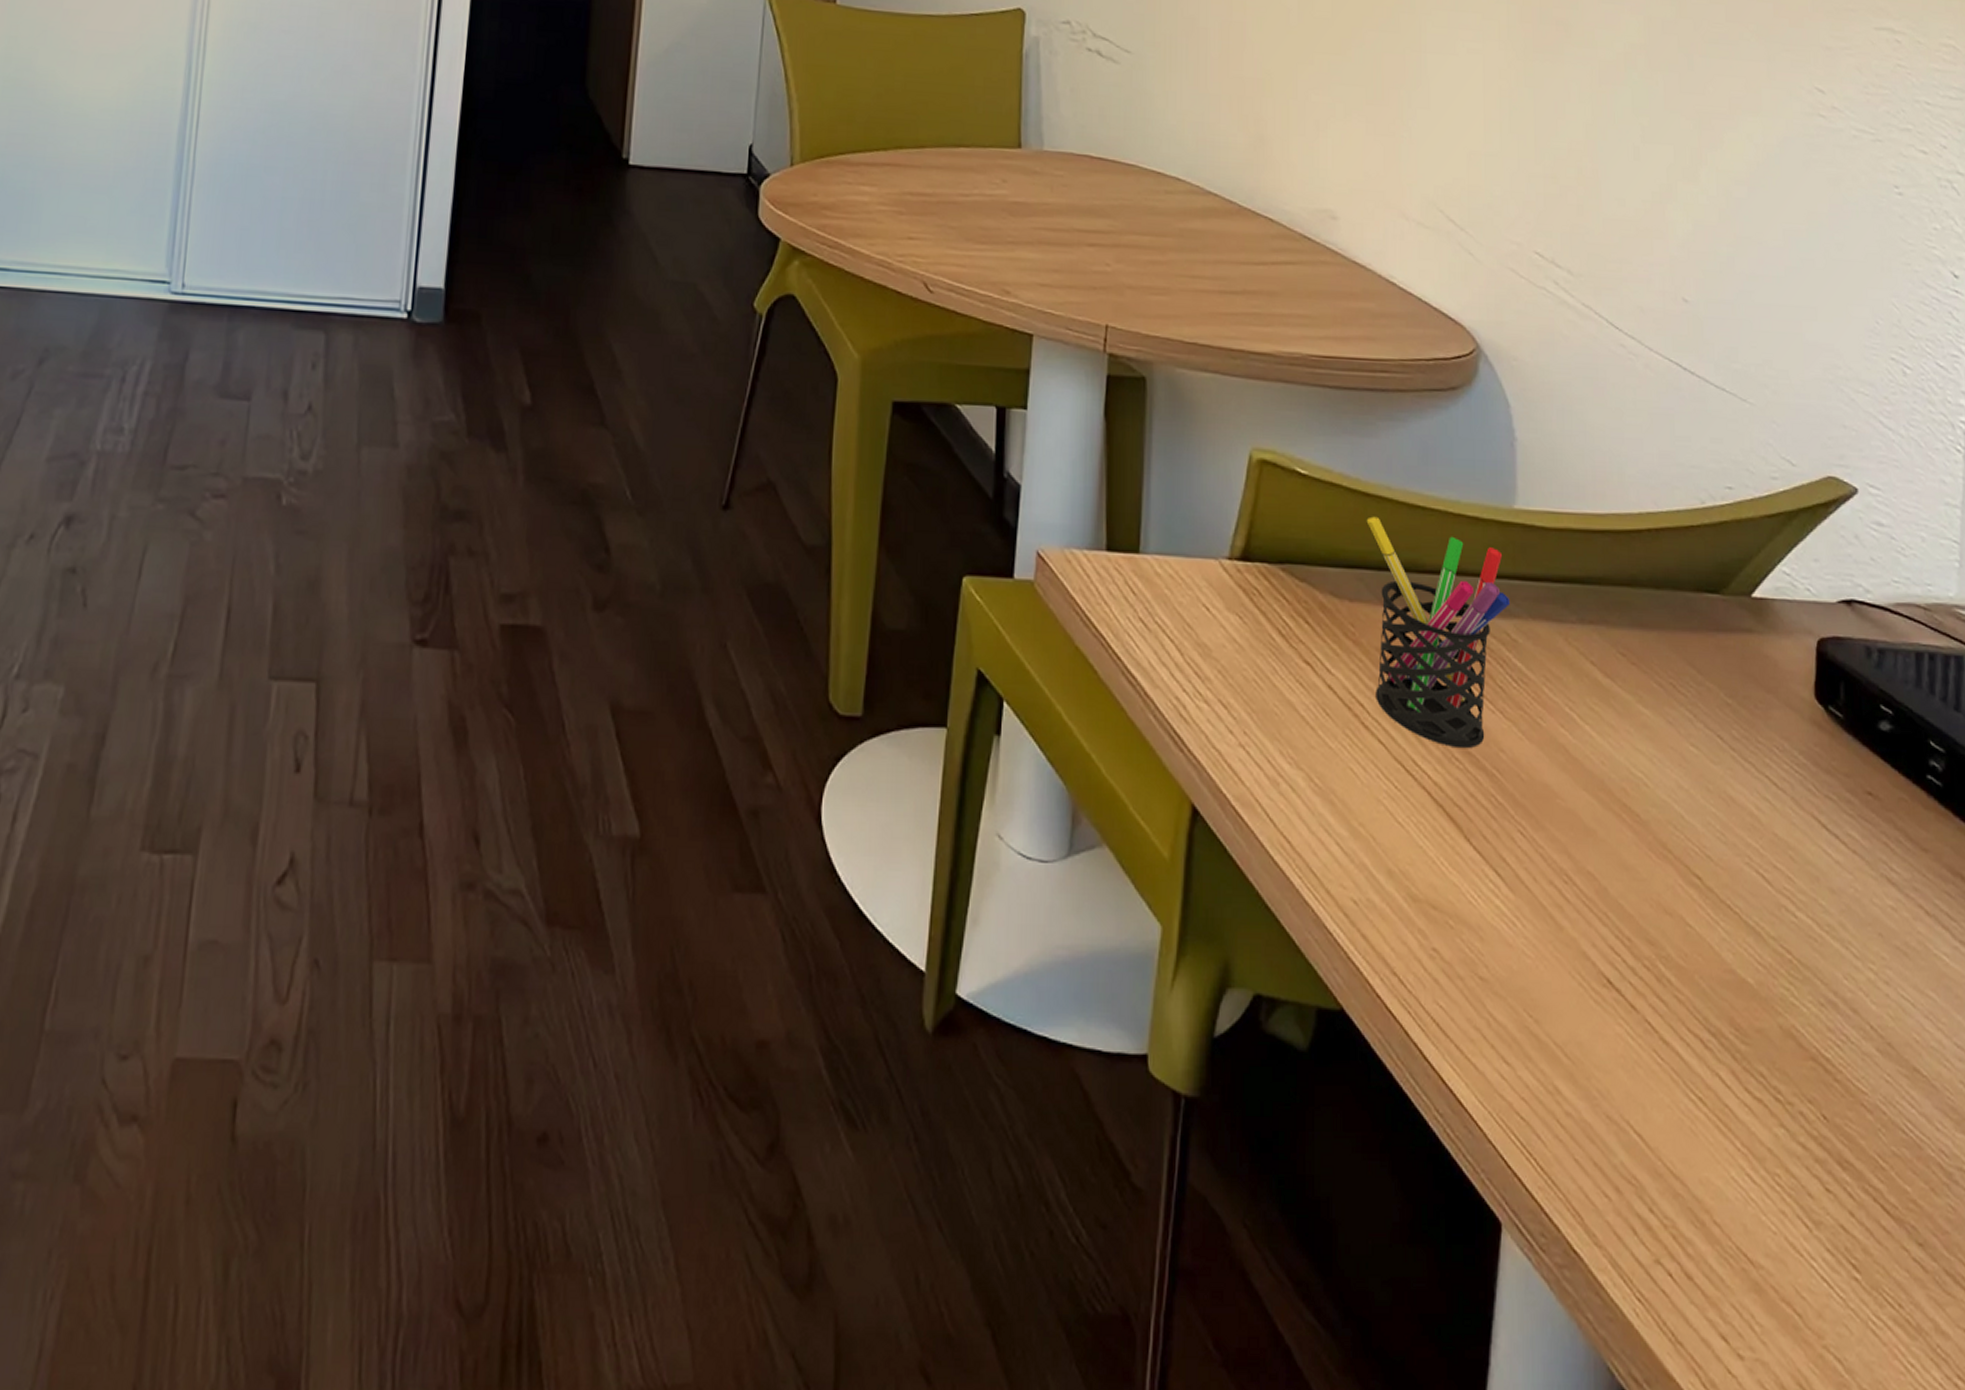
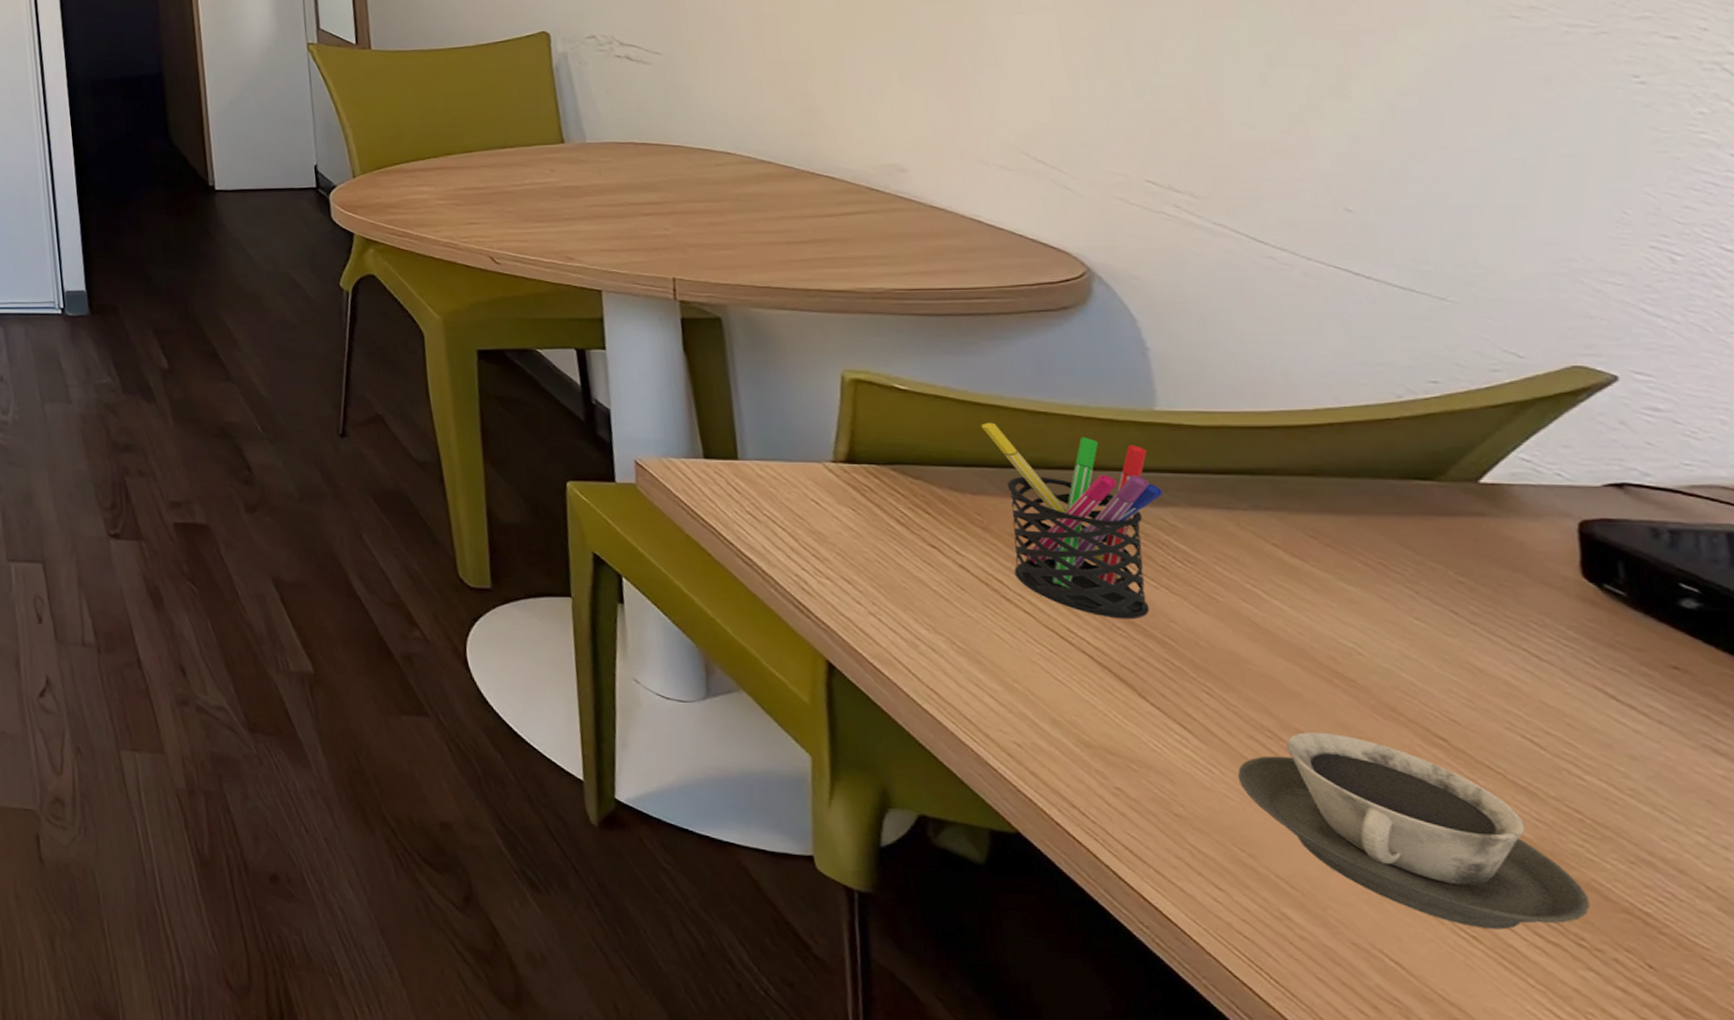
cup: none [1536,874,1788,1088] -> present [1237,731,1590,930]

